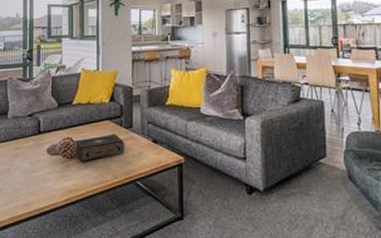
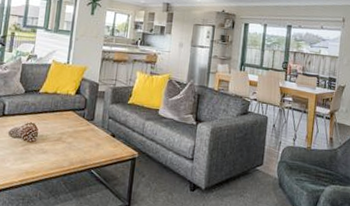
book: present [74,134,125,161] -> none [35,124,85,146]

